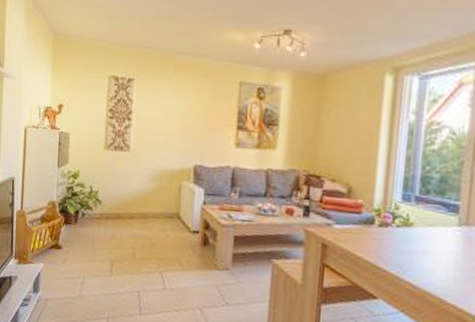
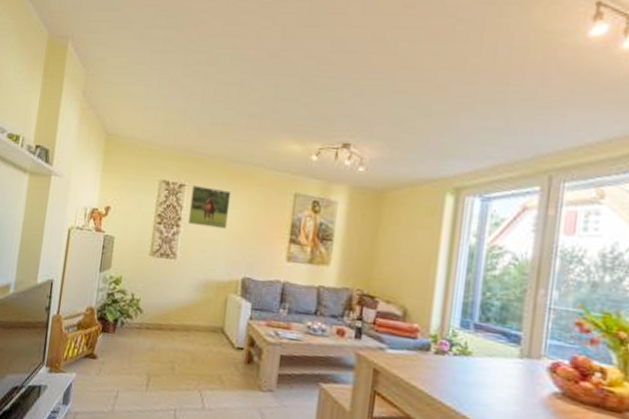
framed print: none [138,79,179,120] -> present [187,185,232,229]

